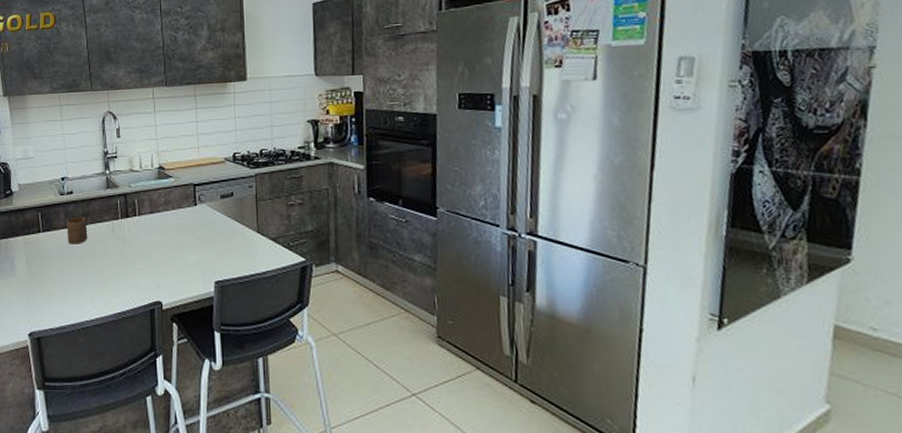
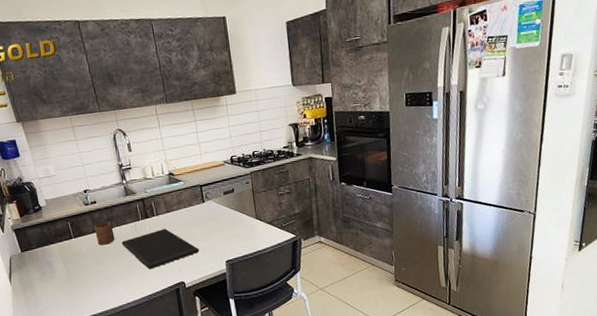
cutting board: none [94,232,184,281] -> present [121,228,200,269]

